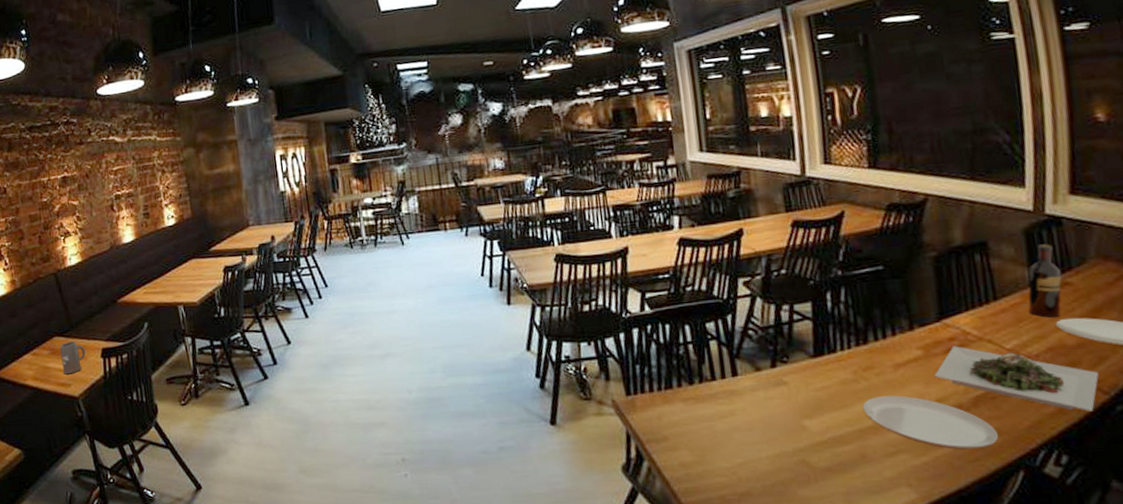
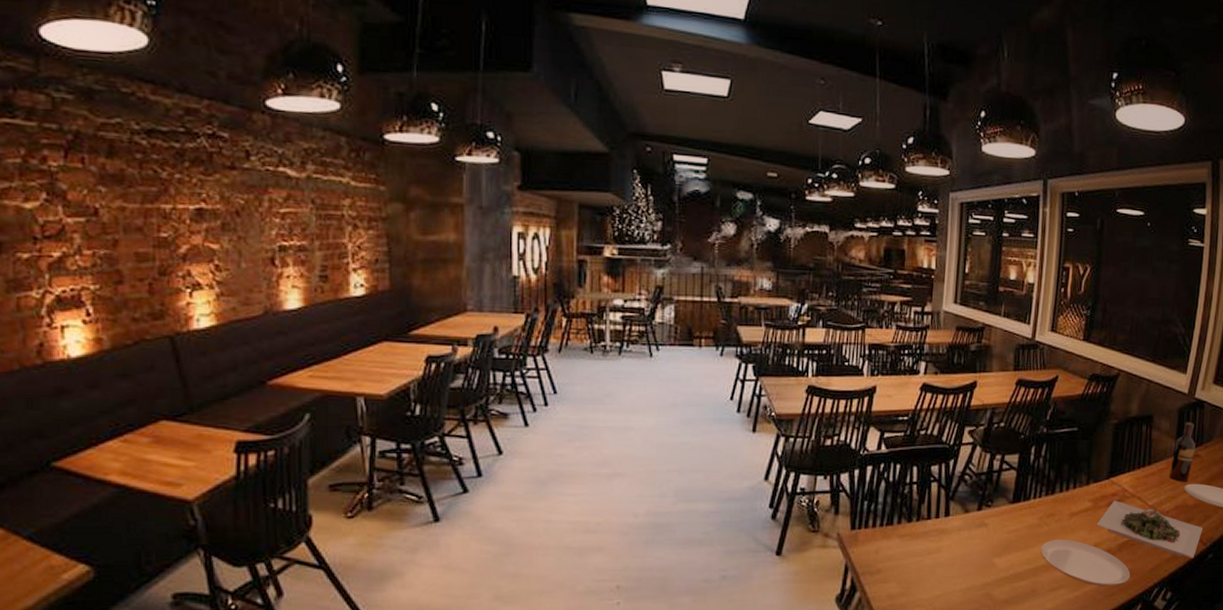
beer mug: present [60,341,86,375] -> none [170,429,210,471]

